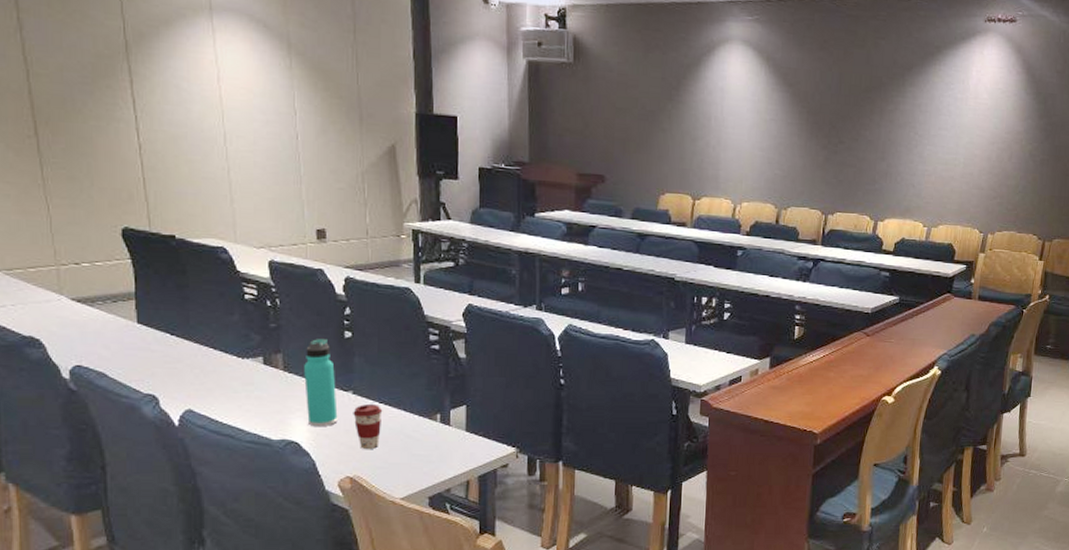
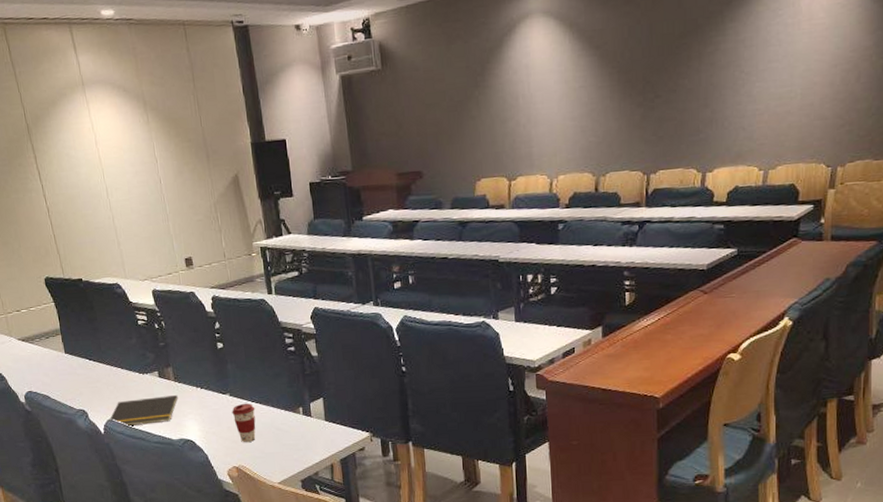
notepad: none [187,387,286,420] -> present [109,395,178,427]
thermos bottle: present [304,337,338,427] -> none [189,350,221,427]

